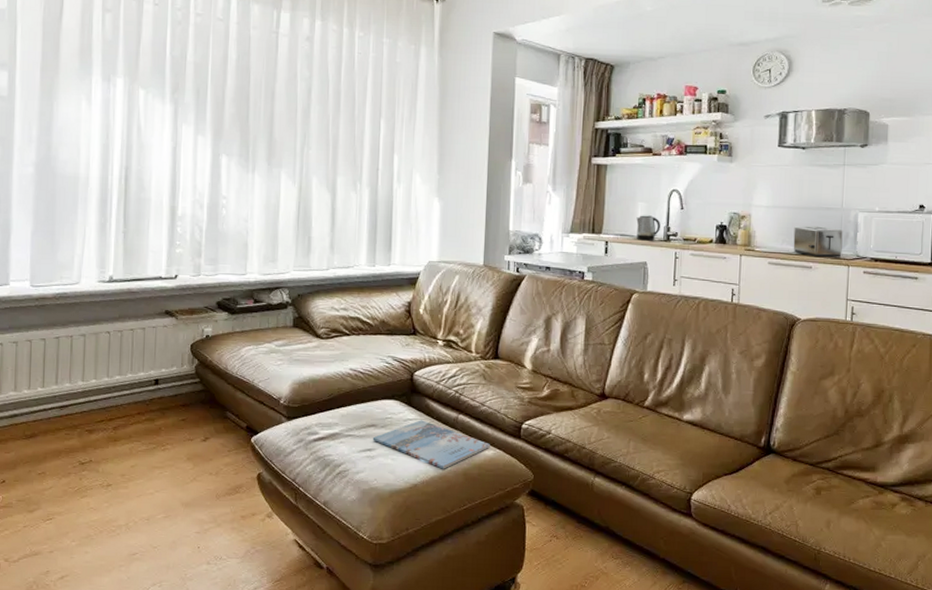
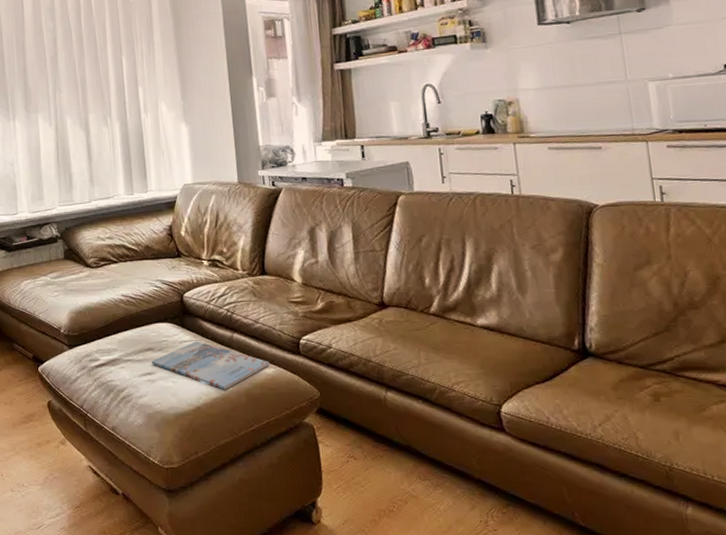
kettle: present [636,214,660,241] -> none [390,113,418,141]
toaster: present [793,225,843,258] -> none [572,102,636,137]

